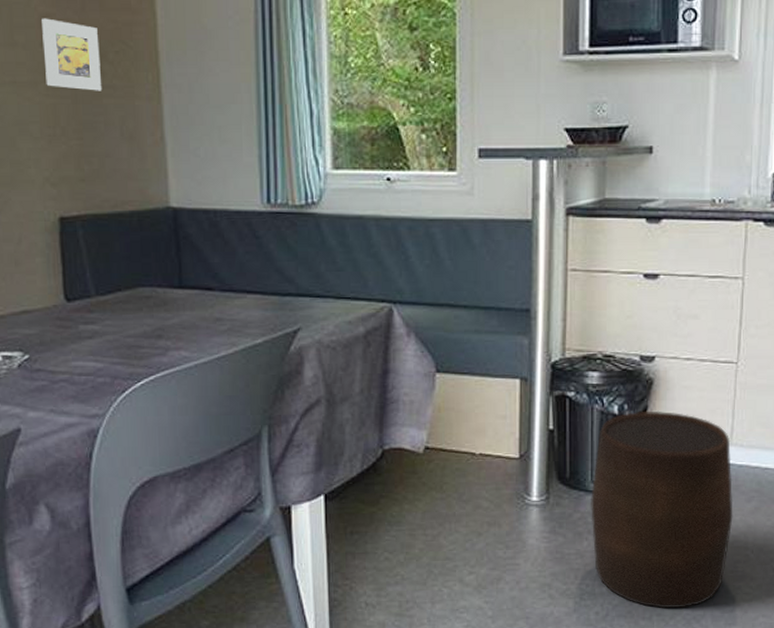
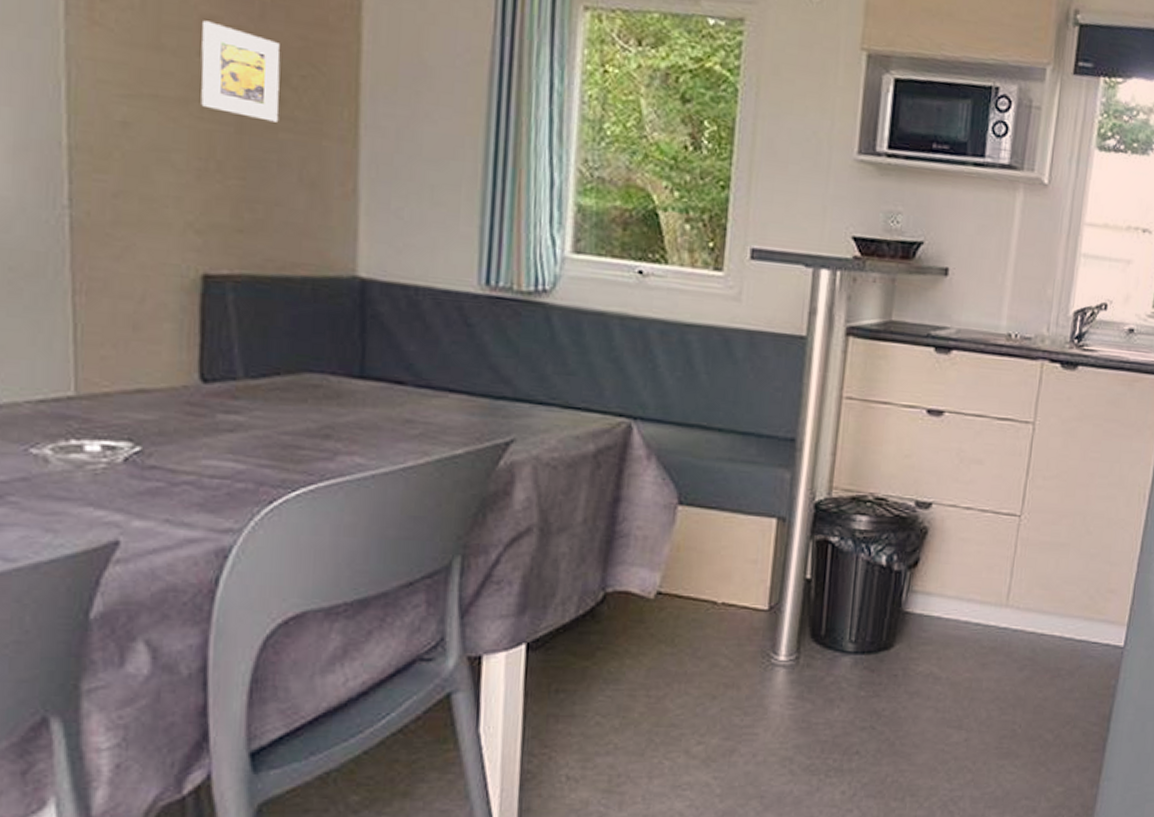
stool: present [591,410,733,608] -> none [845,563,1007,787]

